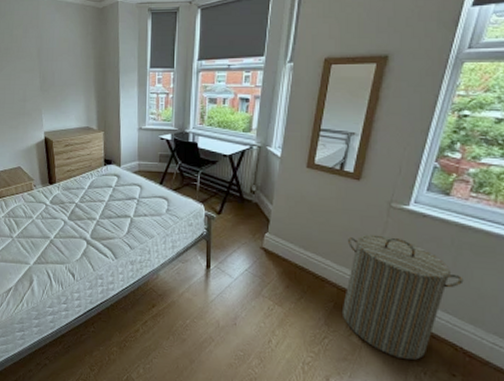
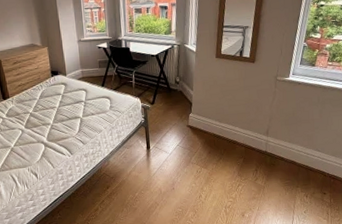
laundry hamper: present [341,234,464,360] -> none [249,102,327,190]

